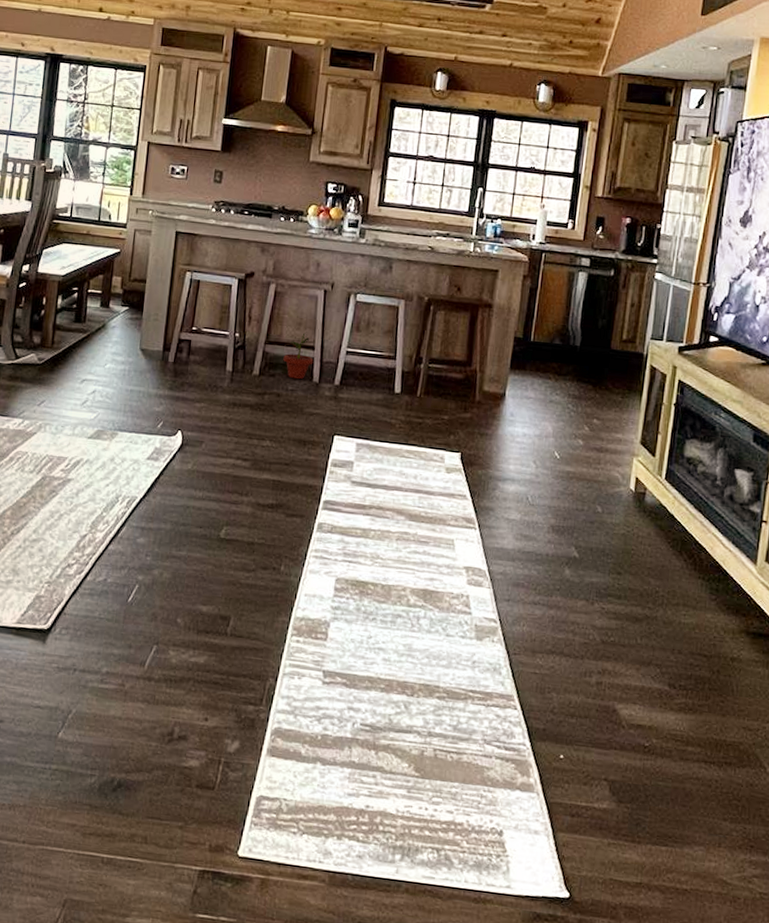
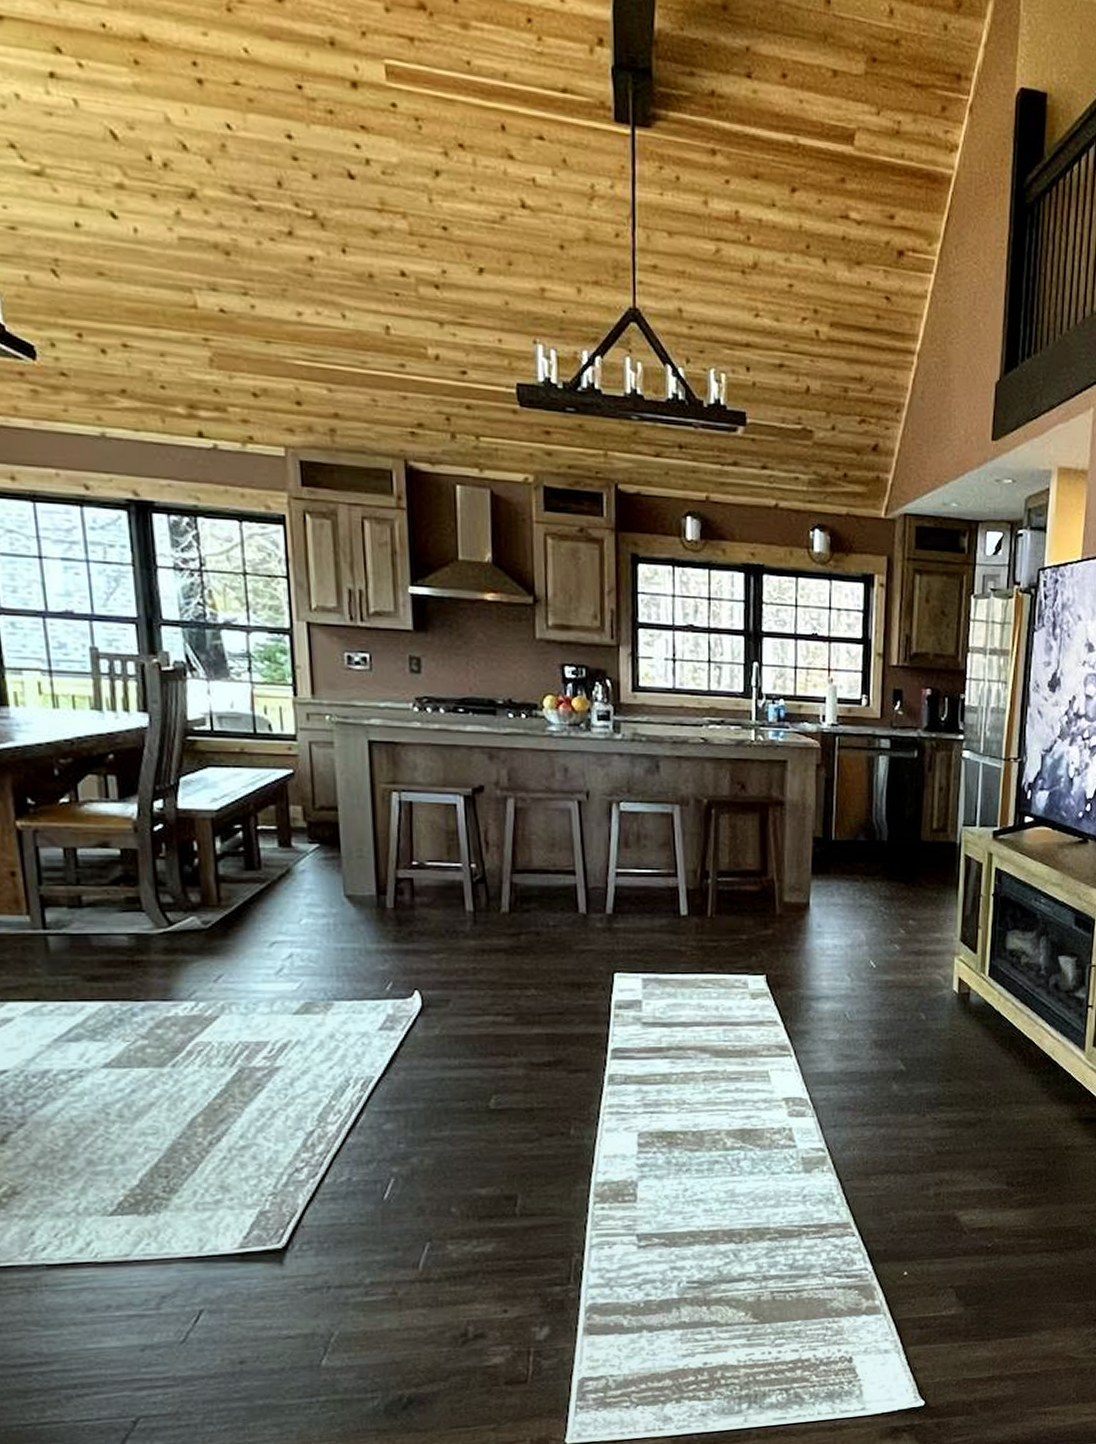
potted plant: present [283,332,314,380] -> none [537,854,577,912]

